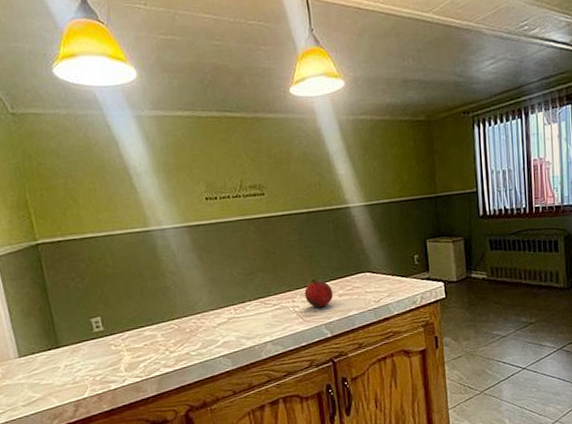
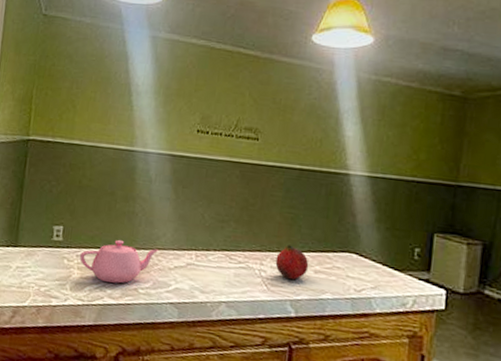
teapot: none [125,313,200,355] -> present [80,240,159,284]

